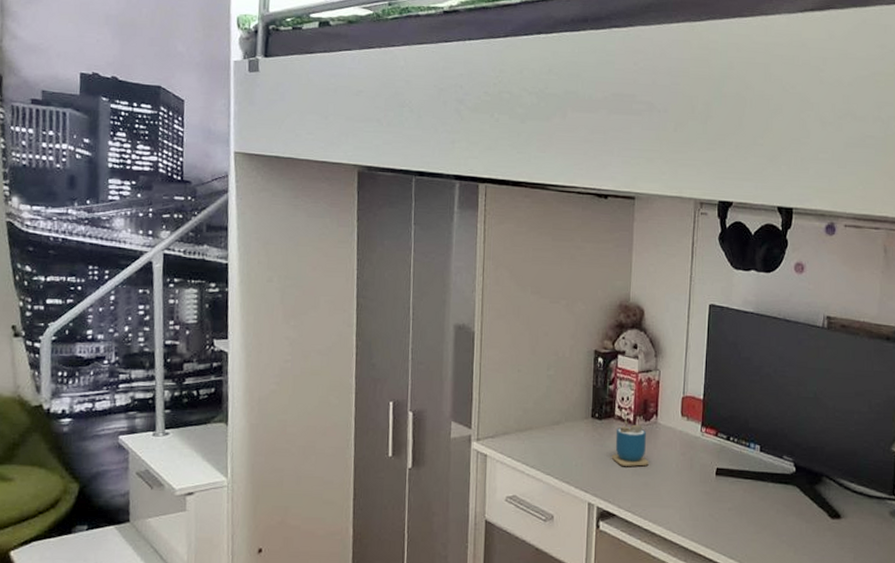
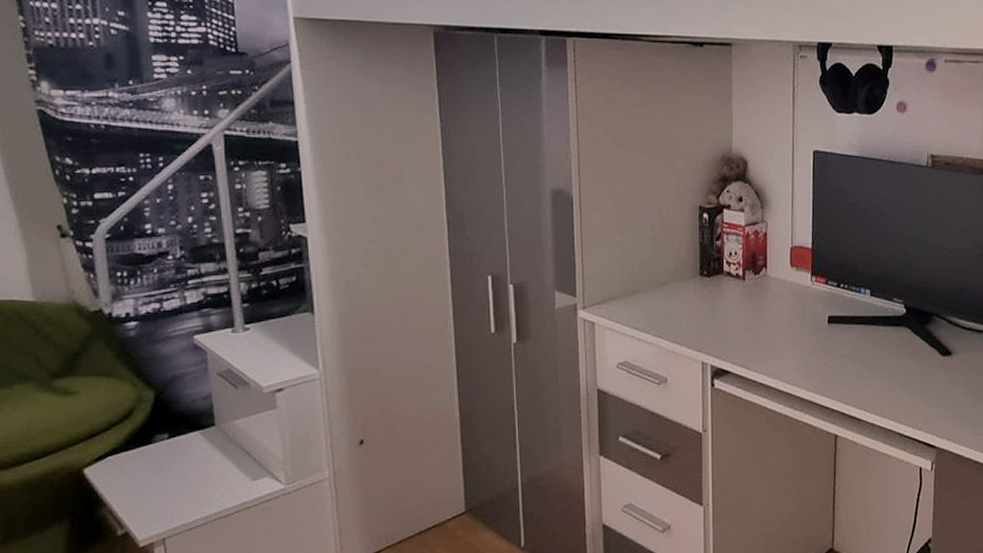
cup: present [611,411,649,466] -> none [722,266,761,322]

